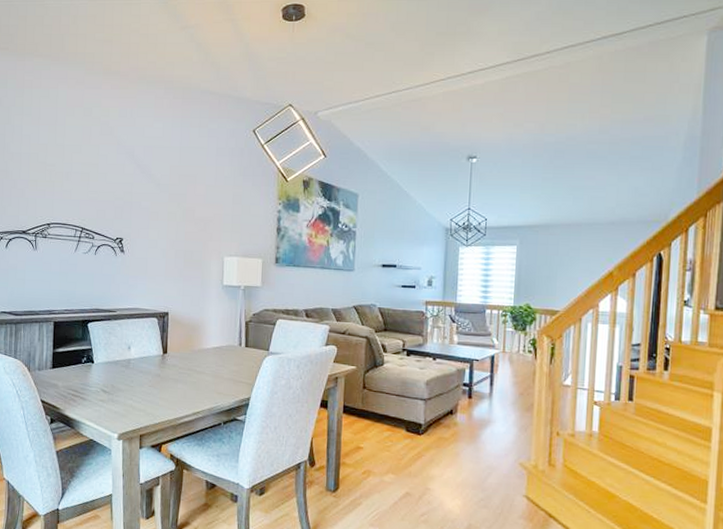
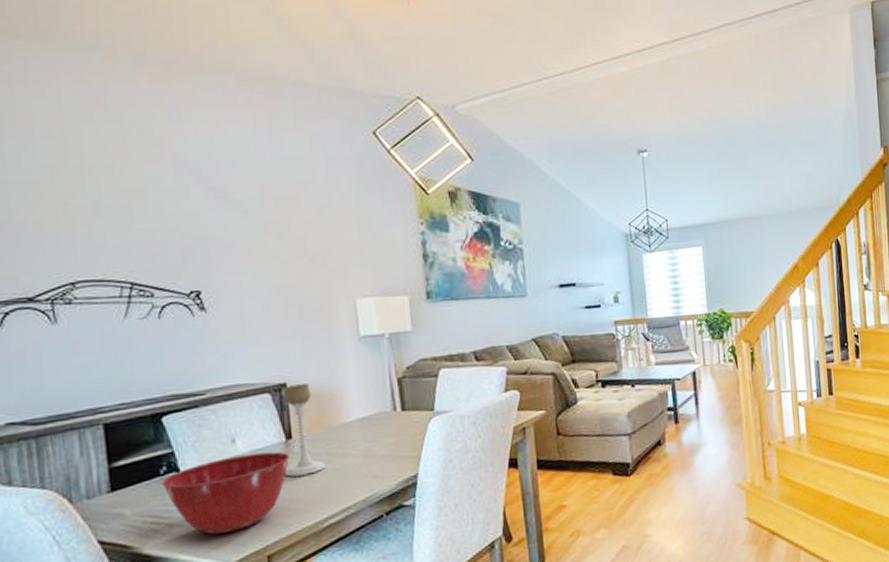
mixing bowl: none [82,359,164,413] -> present [162,451,290,535]
candle holder: none [159,314,187,382] -> present [284,384,327,477]

